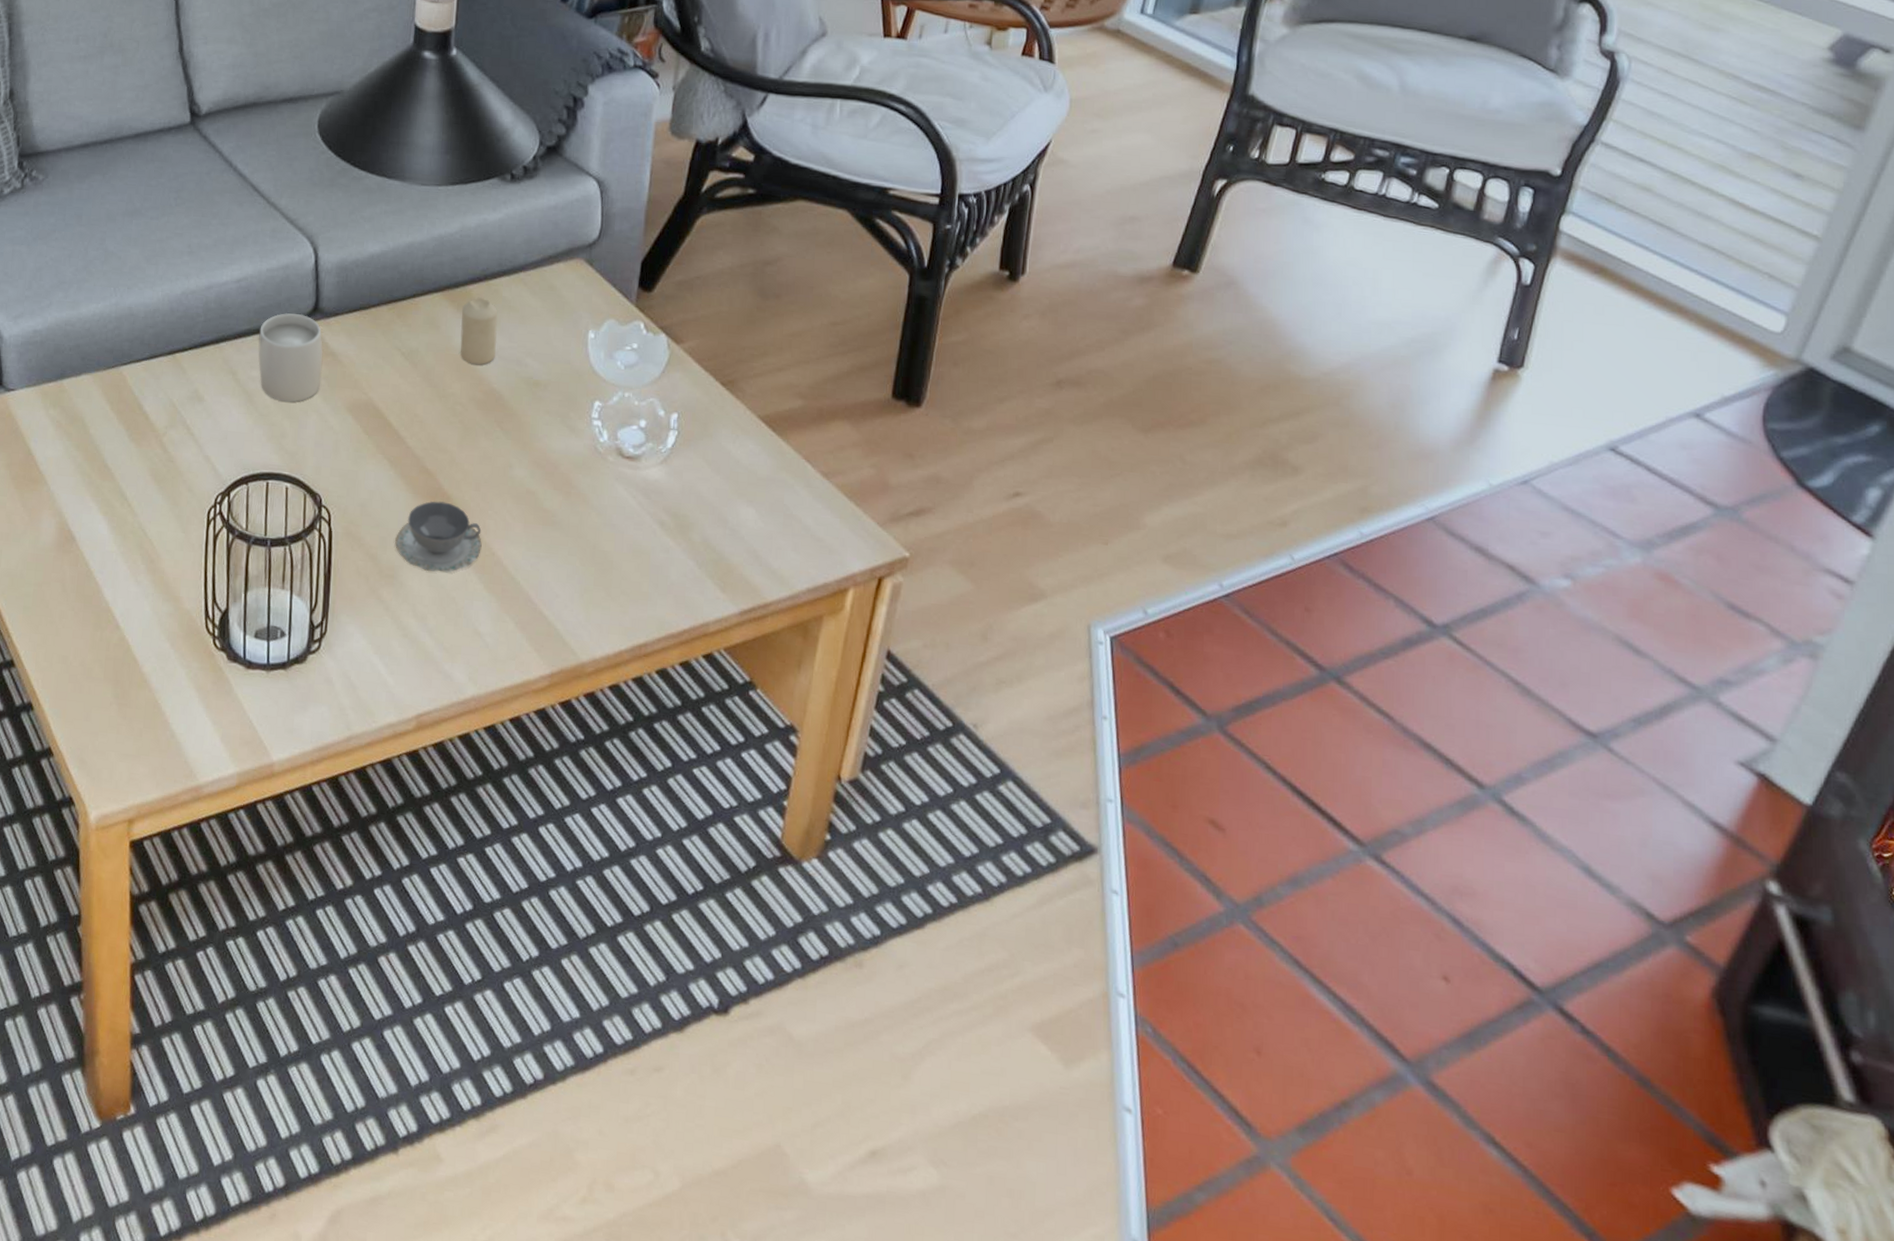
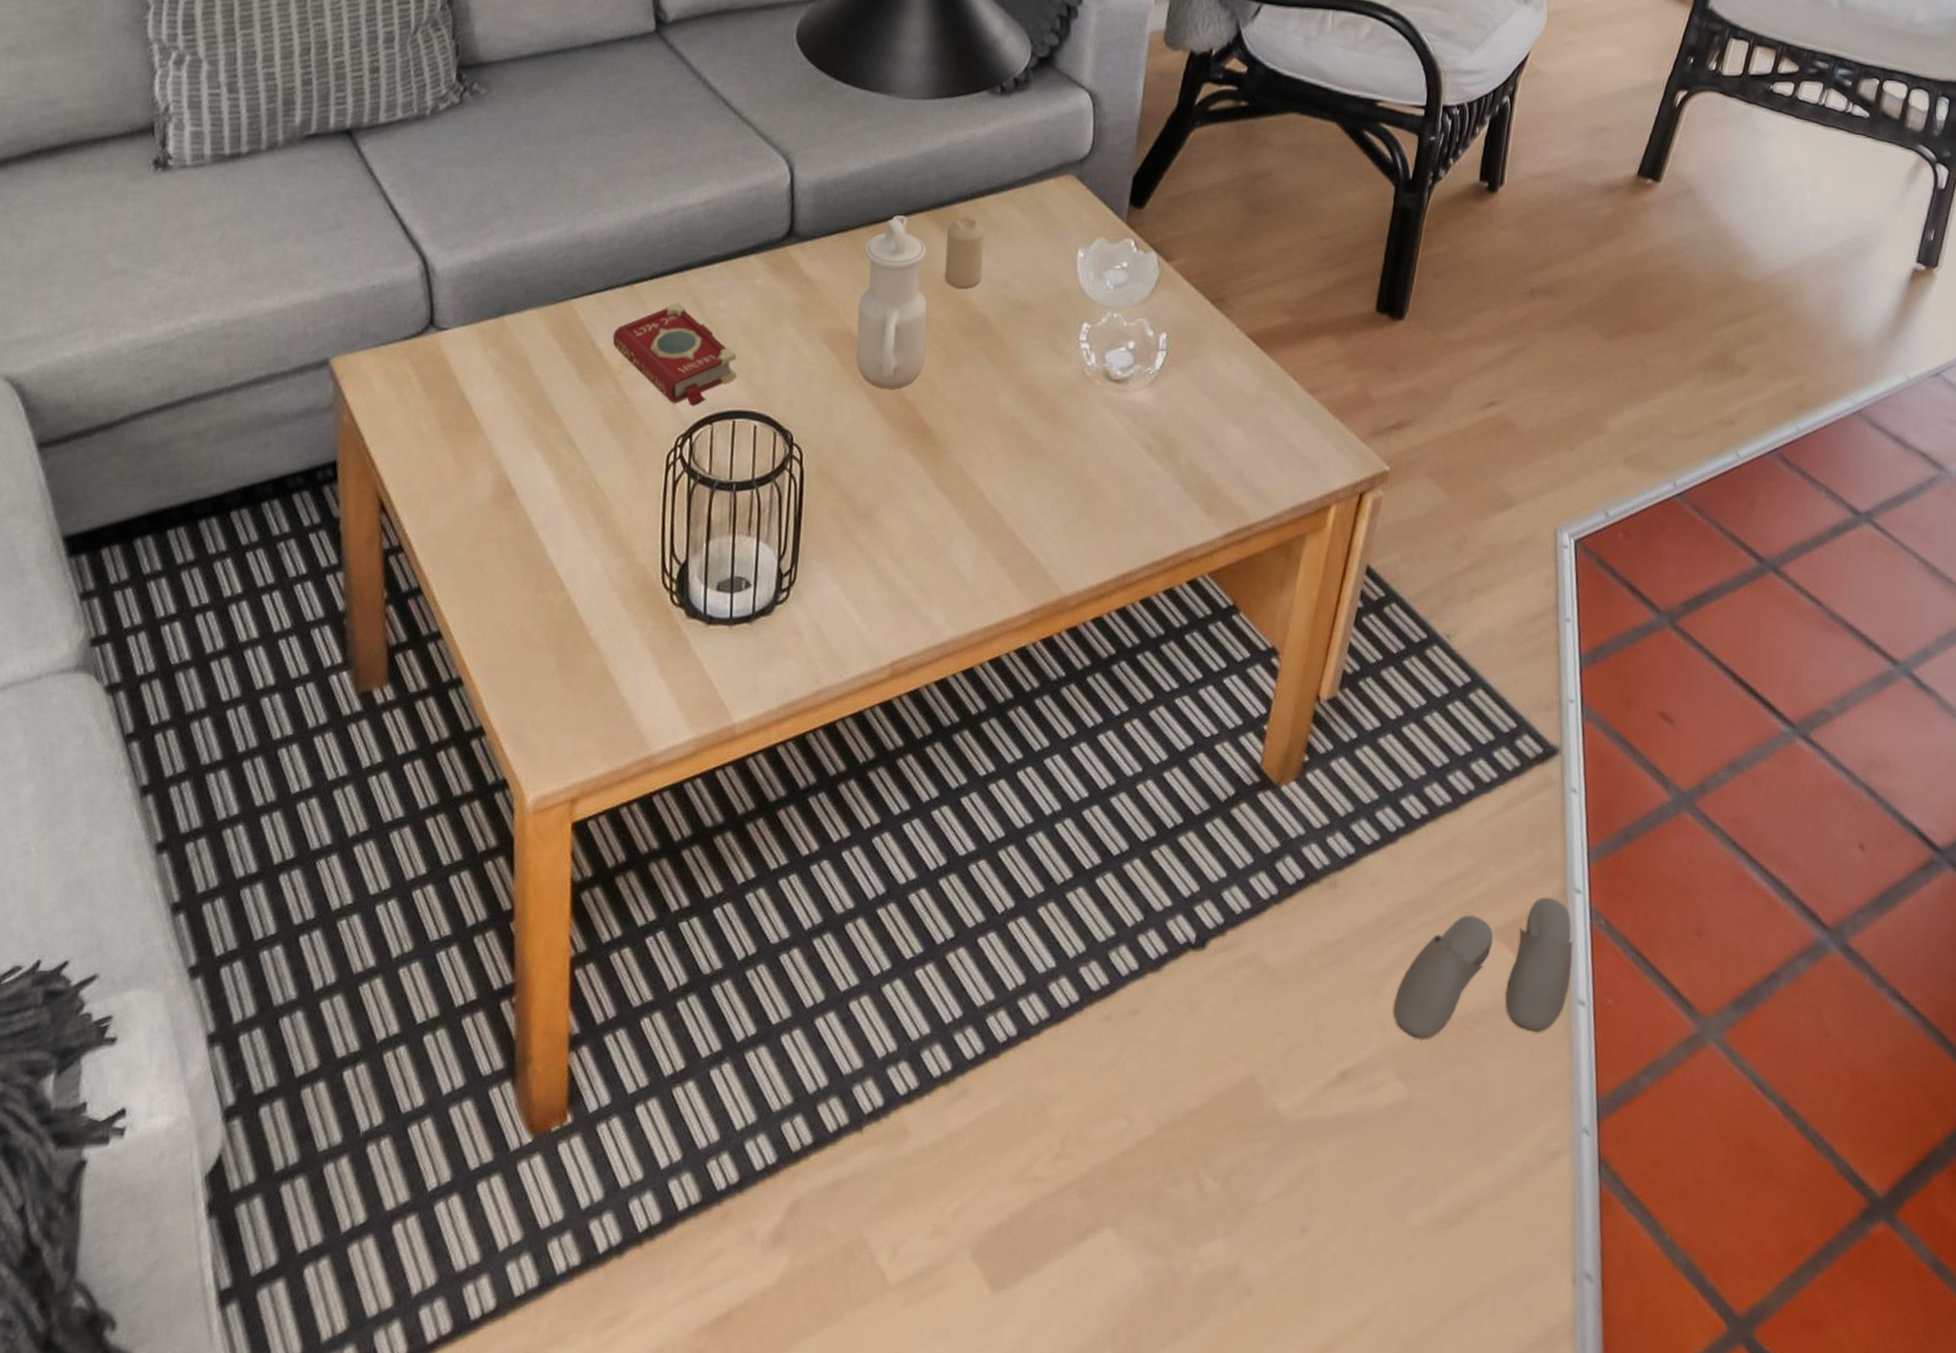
book: none [157,371,270,467] -> present [612,302,737,406]
mug: present [258,313,324,402] -> none [726,237,798,334]
teapot: none [378,295,445,458] -> present [856,215,928,389]
teacup: present [395,501,482,573] -> none [871,434,964,510]
slippers: none [924,997,1116,1135] -> present [1393,897,1572,1039]

